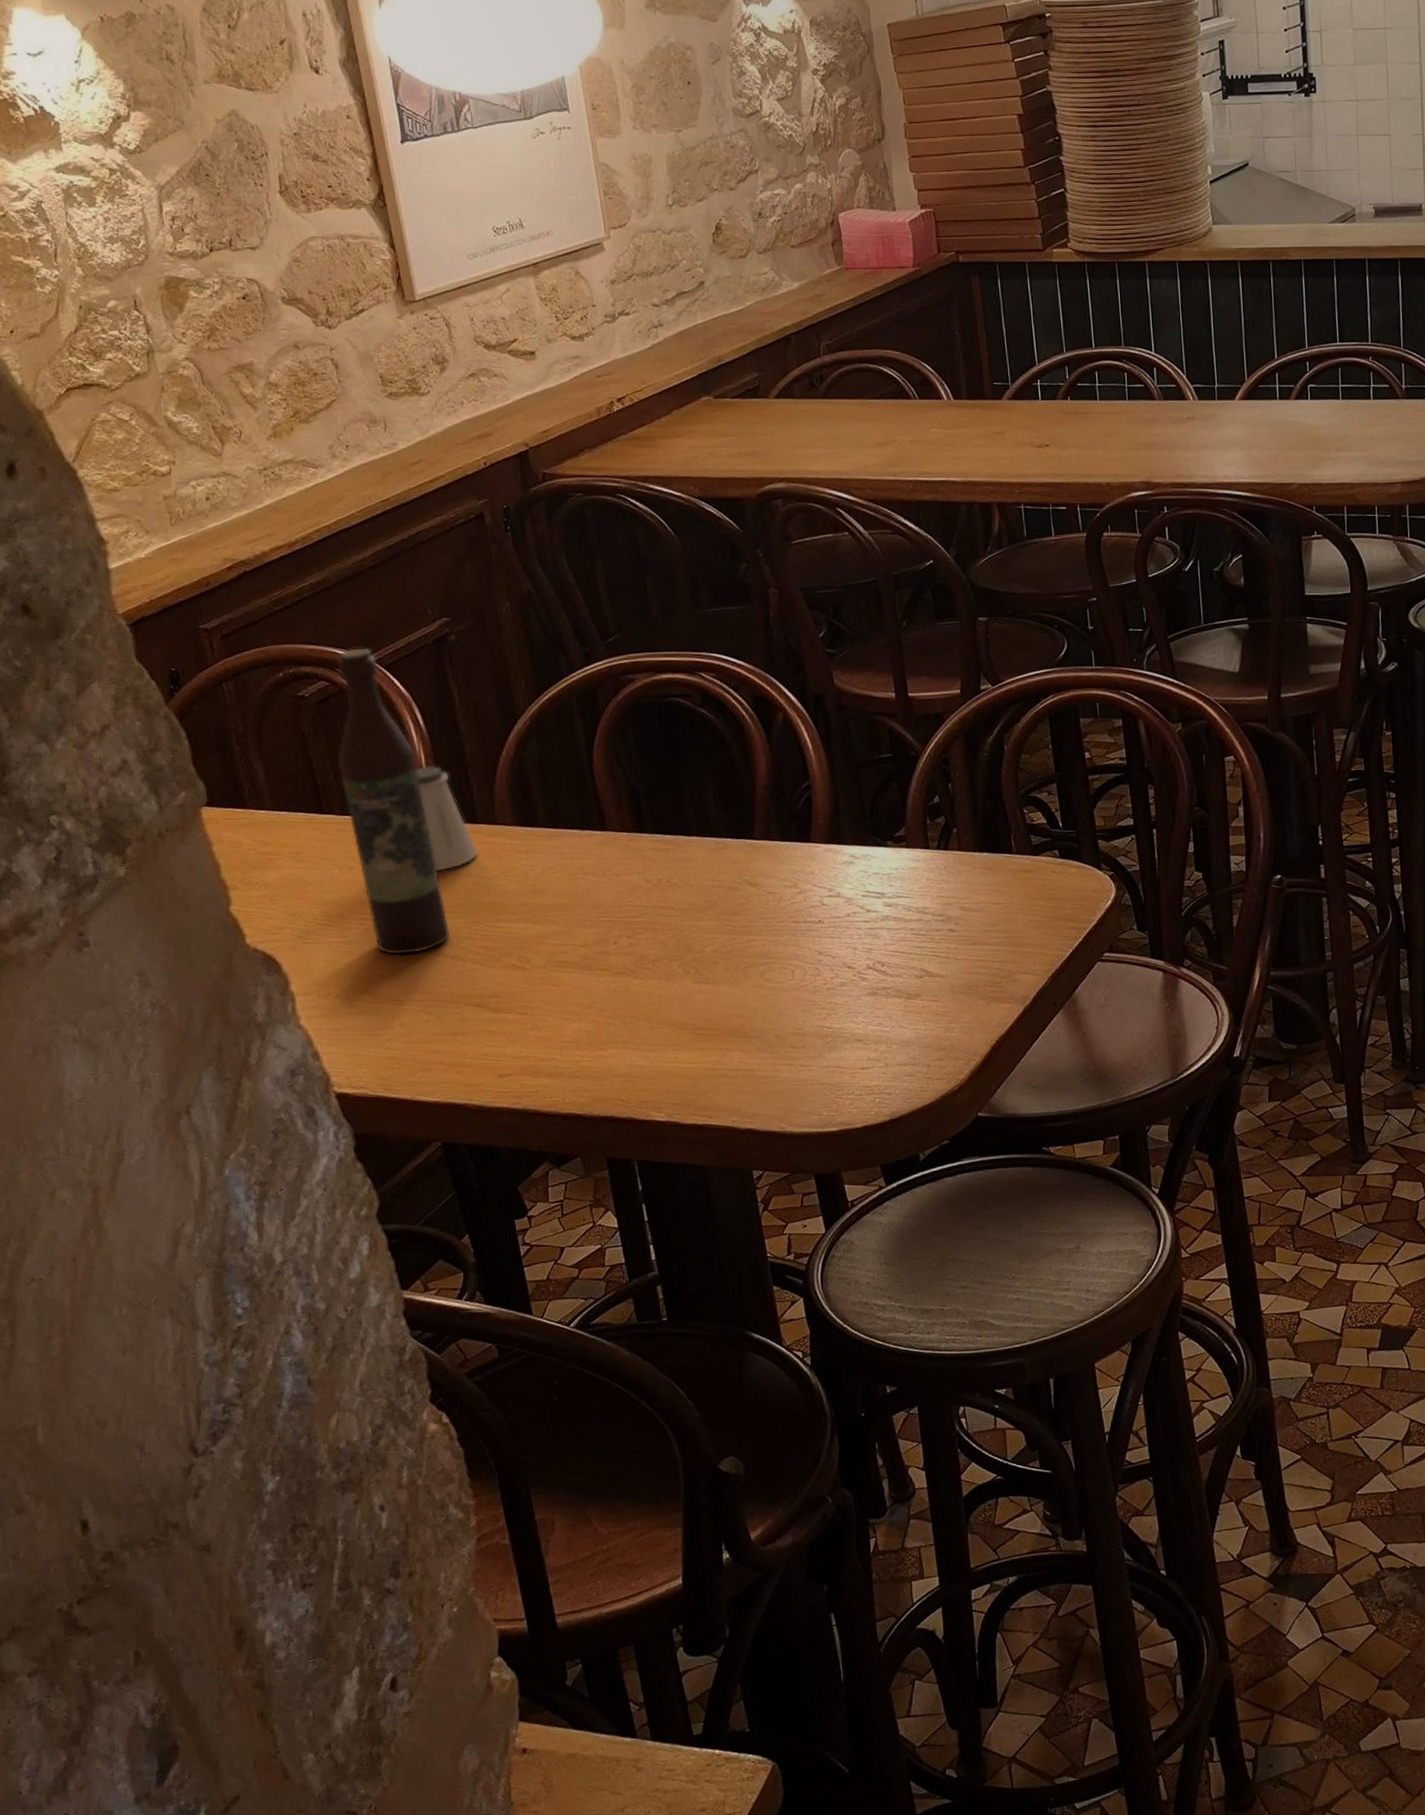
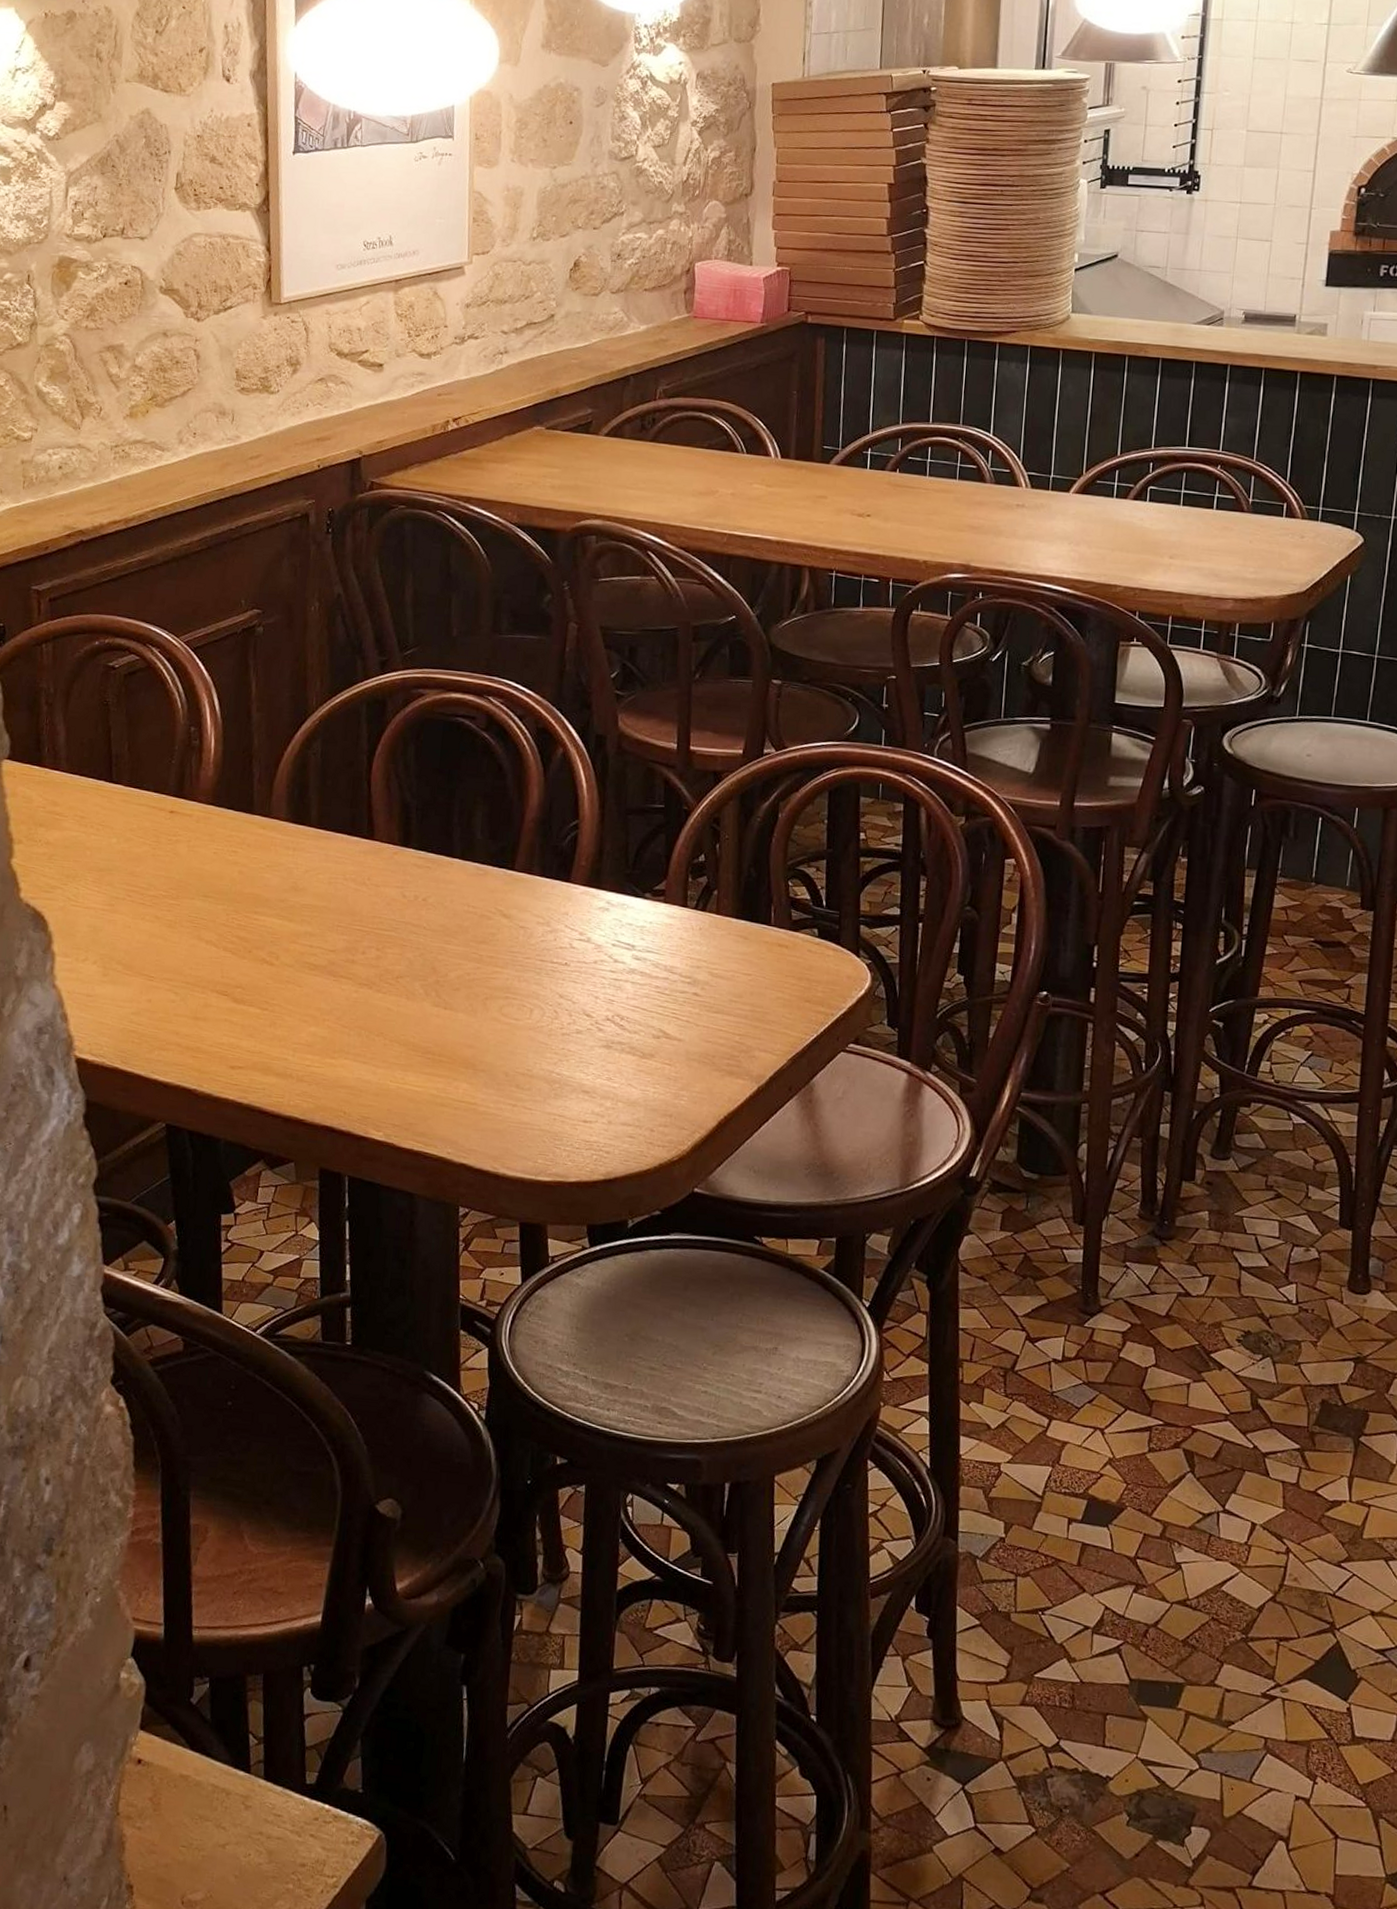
wine bottle: present [337,648,451,955] -> none [134,627,210,933]
saltshaker: present [415,766,478,873] -> none [204,749,249,857]

